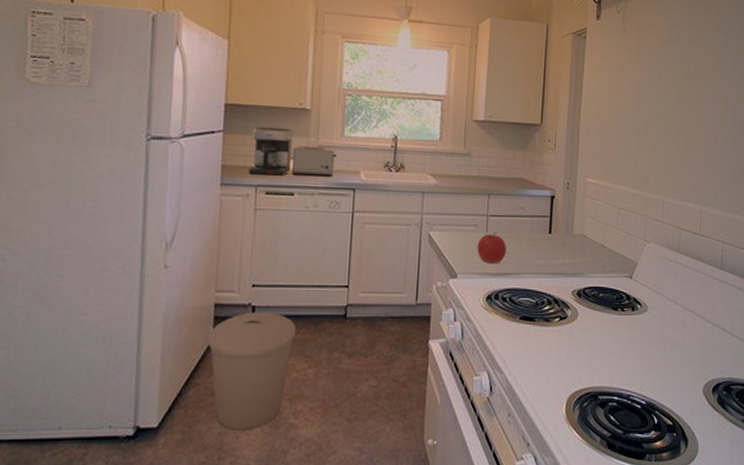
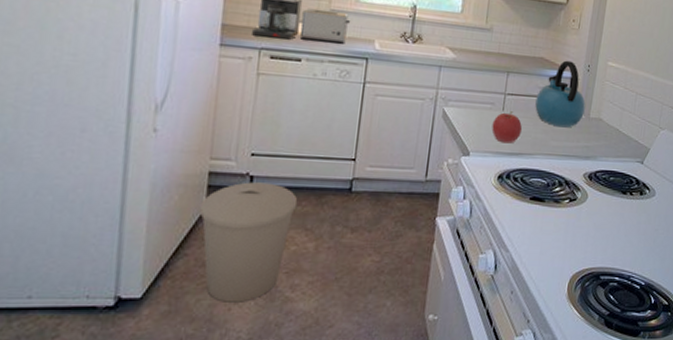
kettle: none [518,179,568,246] -> present [535,60,586,128]

